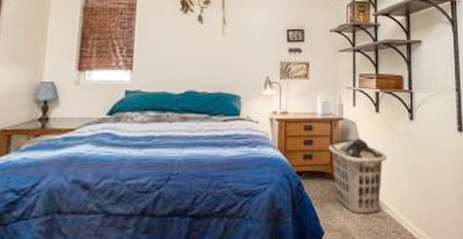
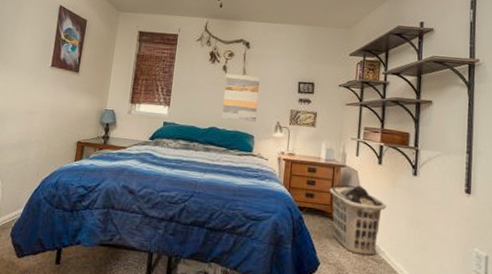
wall art: none [200,25,243,80] -> present [222,73,260,123]

